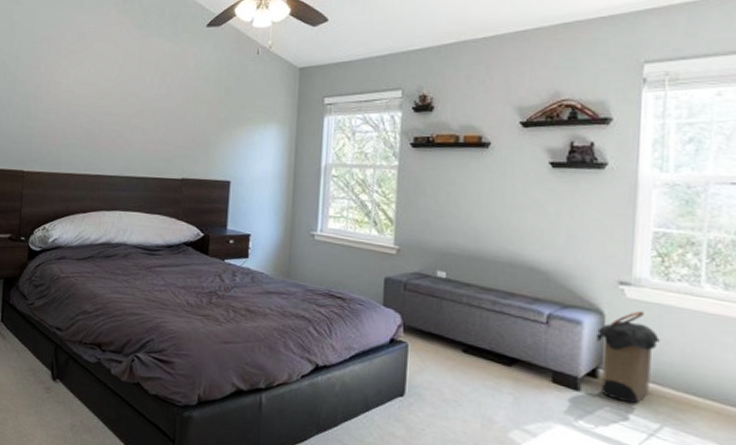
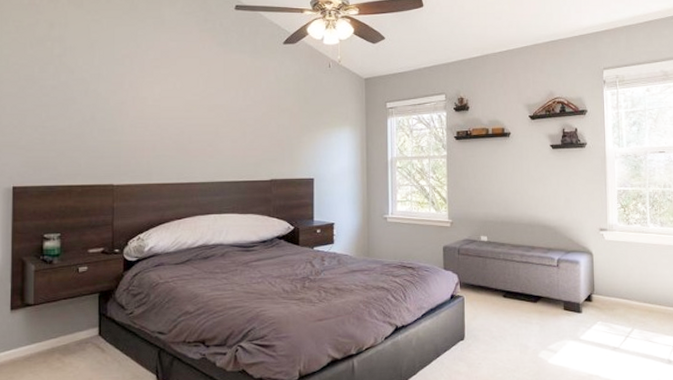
laundry hamper: present [597,311,660,404] -> none [589,248,627,317]

